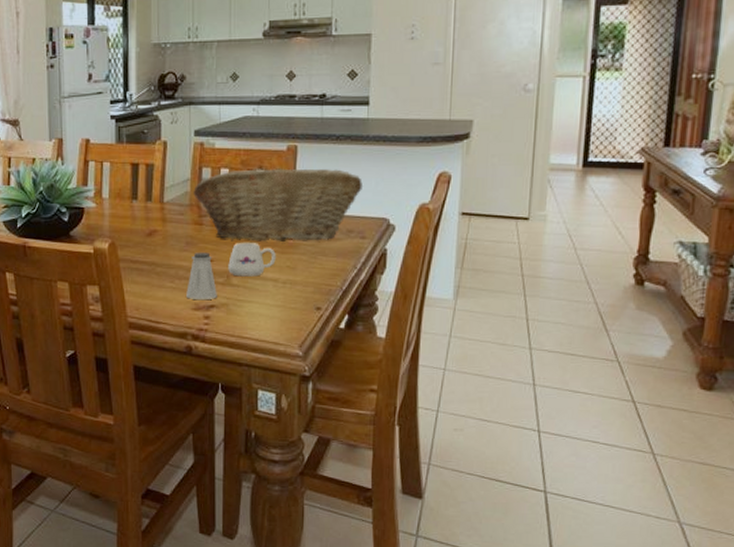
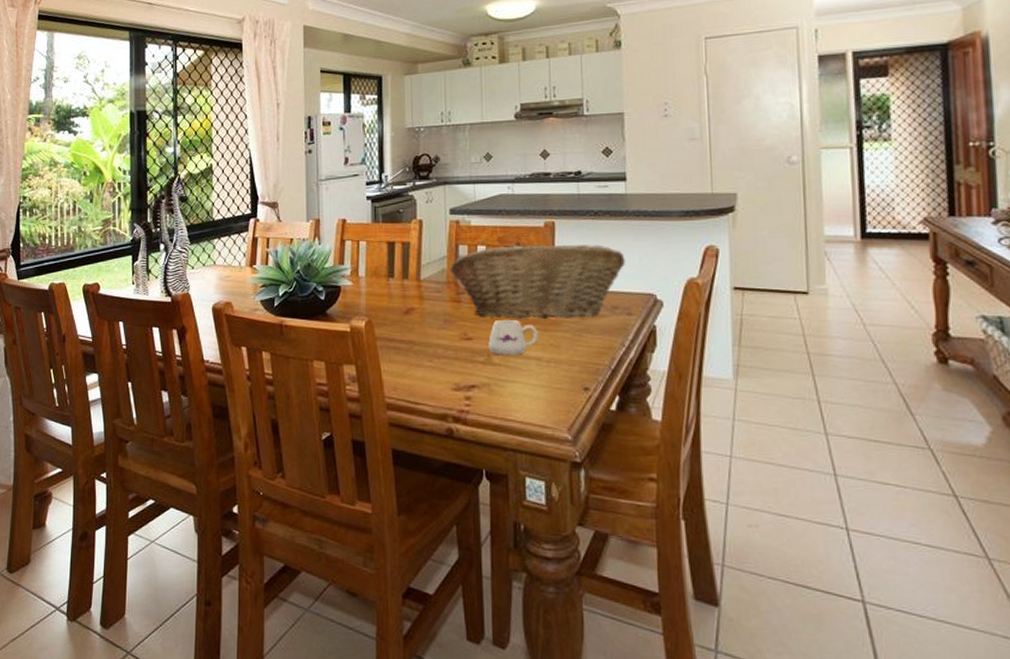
saltshaker: present [186,252,217,299] -> none [446,330,478,379]

